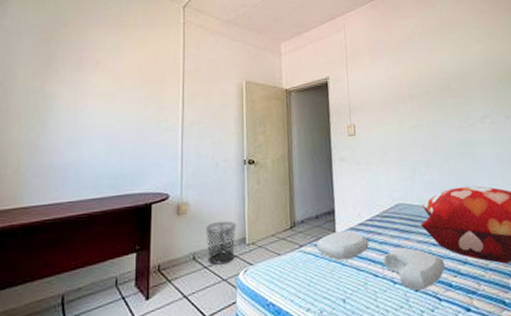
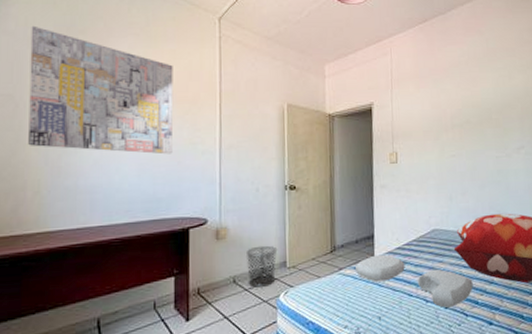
wall art: none [13,21,142,132] -> present [28,25,174,155]

